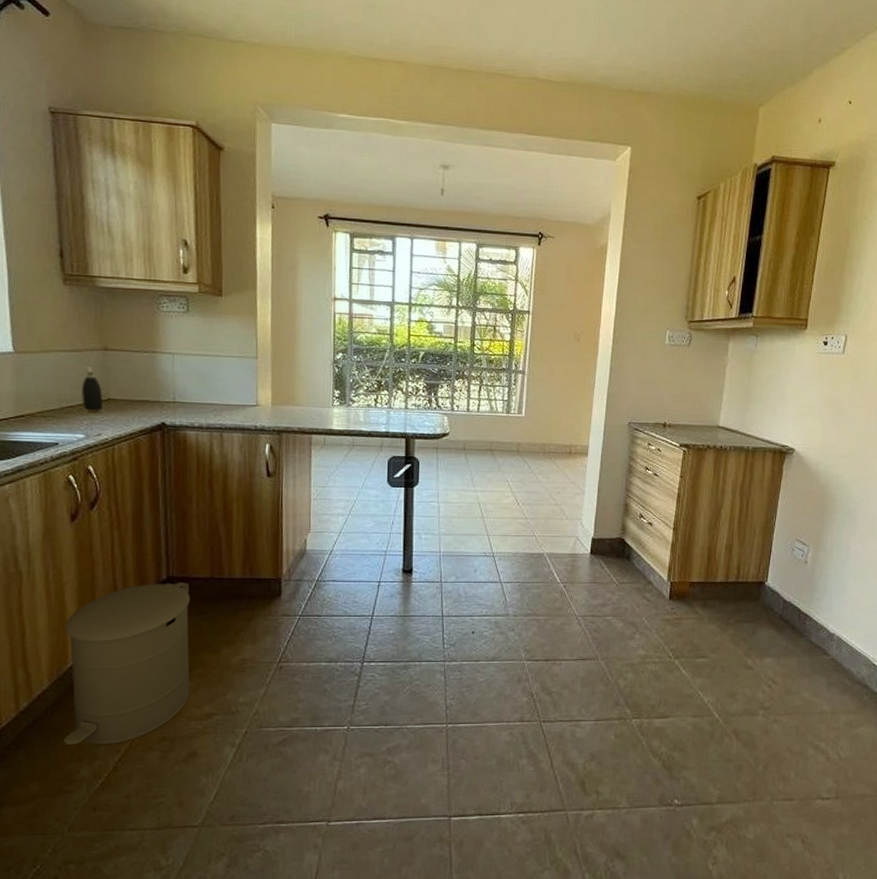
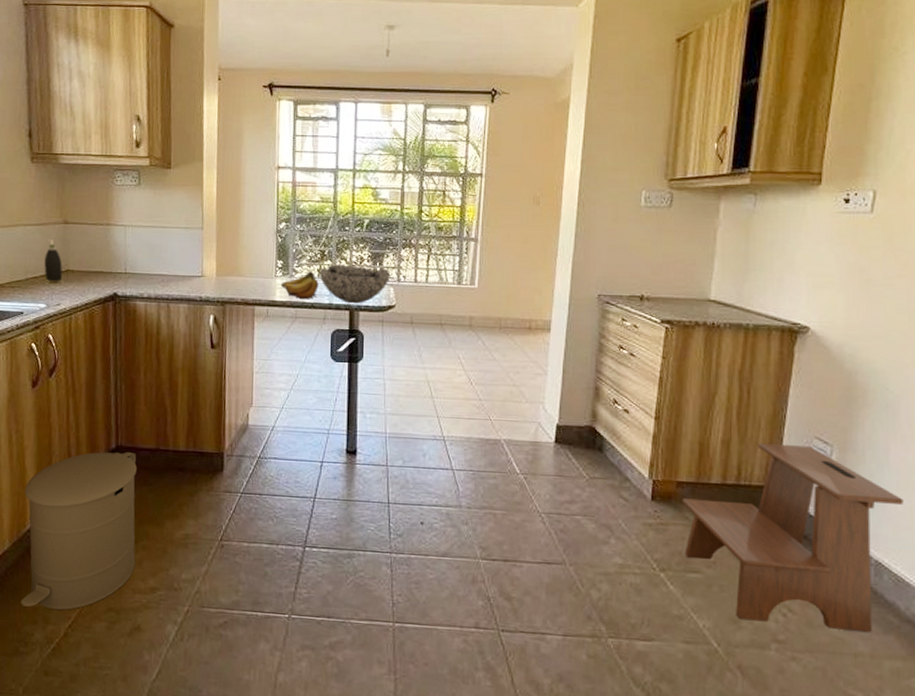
fruit: none [337,401,376,427] -> present [280,271,319,299]
bowl: none [376,394,445,432] -> present [319,264,391,304]
step stool: none [693,546,859,694] -> present [681,442,904,632]

